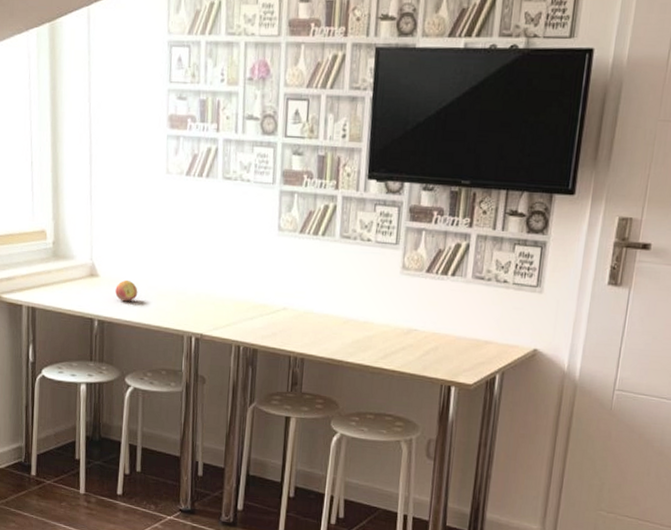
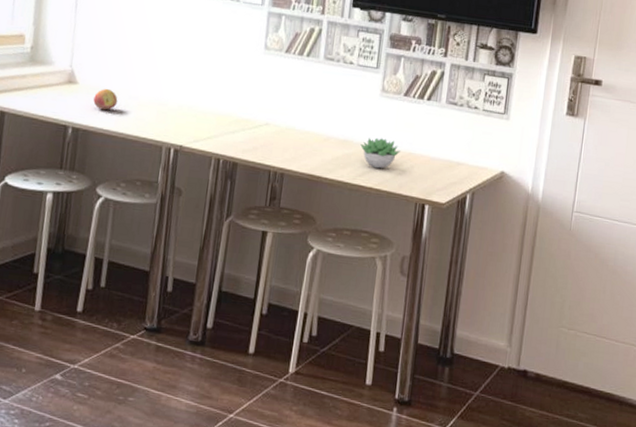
succulent plant: none [381,318,424,351] -> present [360,137,400,169]

